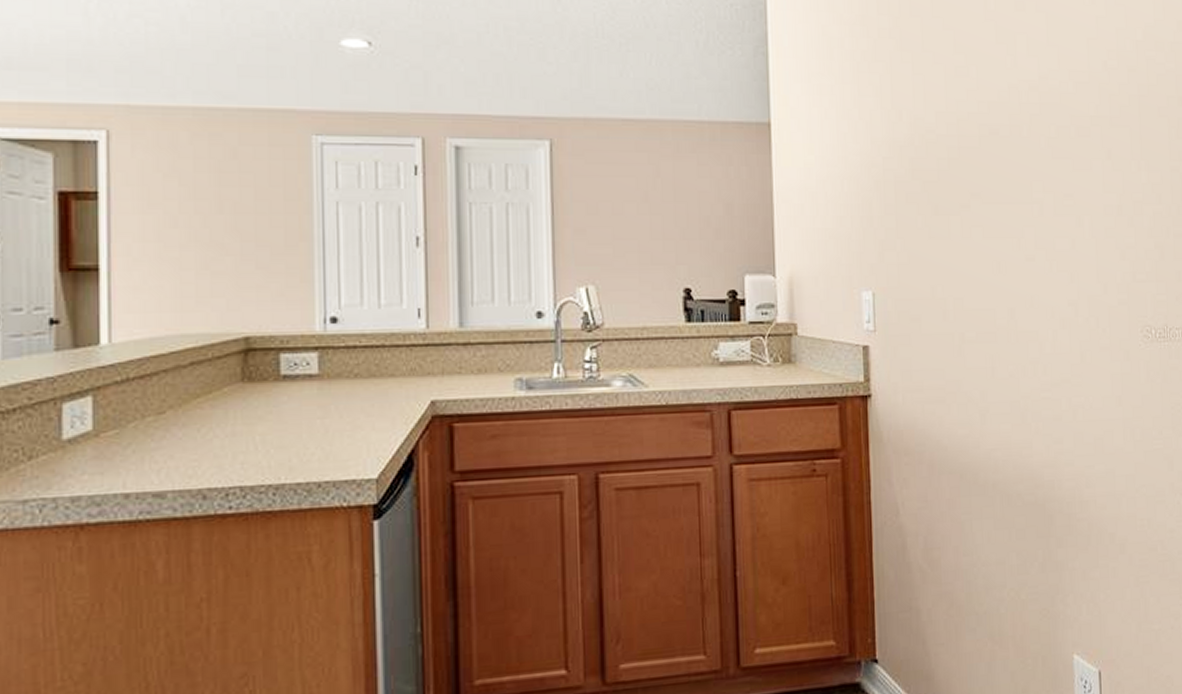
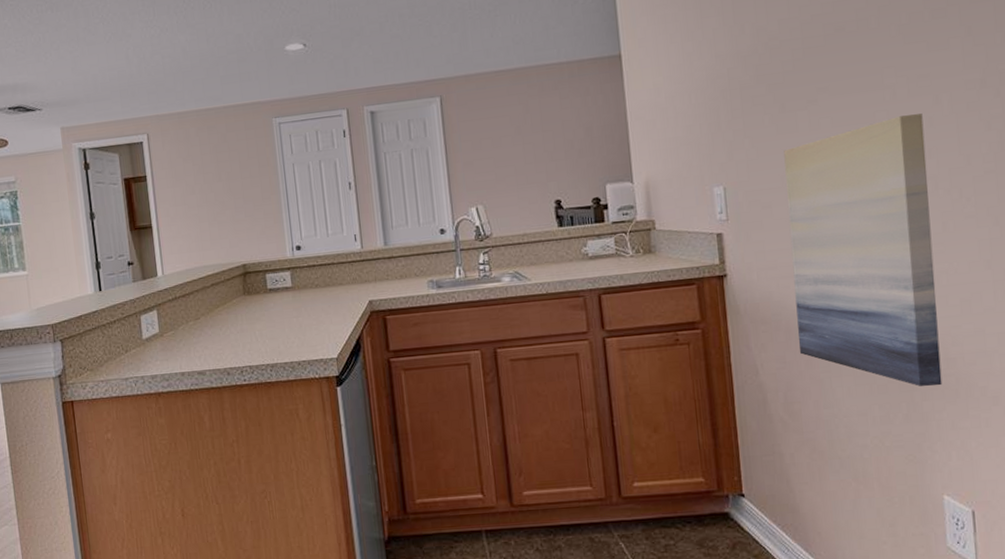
wall art: none [935,234,1076,532] -> present [784,114,943,387]

